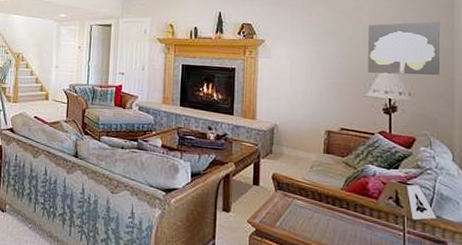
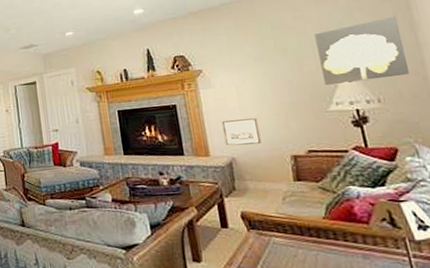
wall art: none [271,90,304,116] -> present [221,118,262,146]

